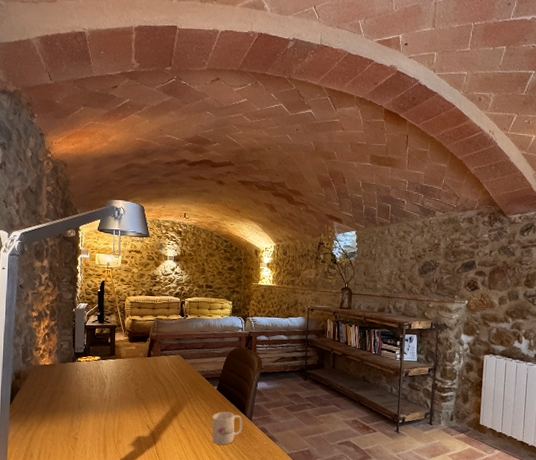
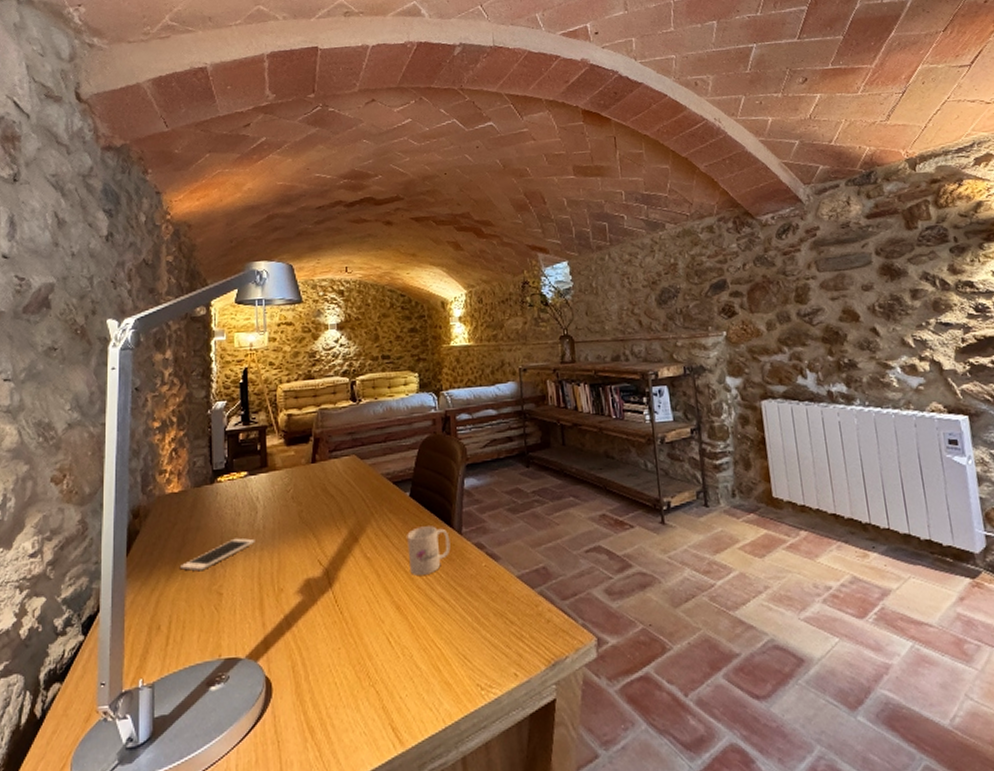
cell phone: none [49,402,103,422] -> present [181,538,255,572]

